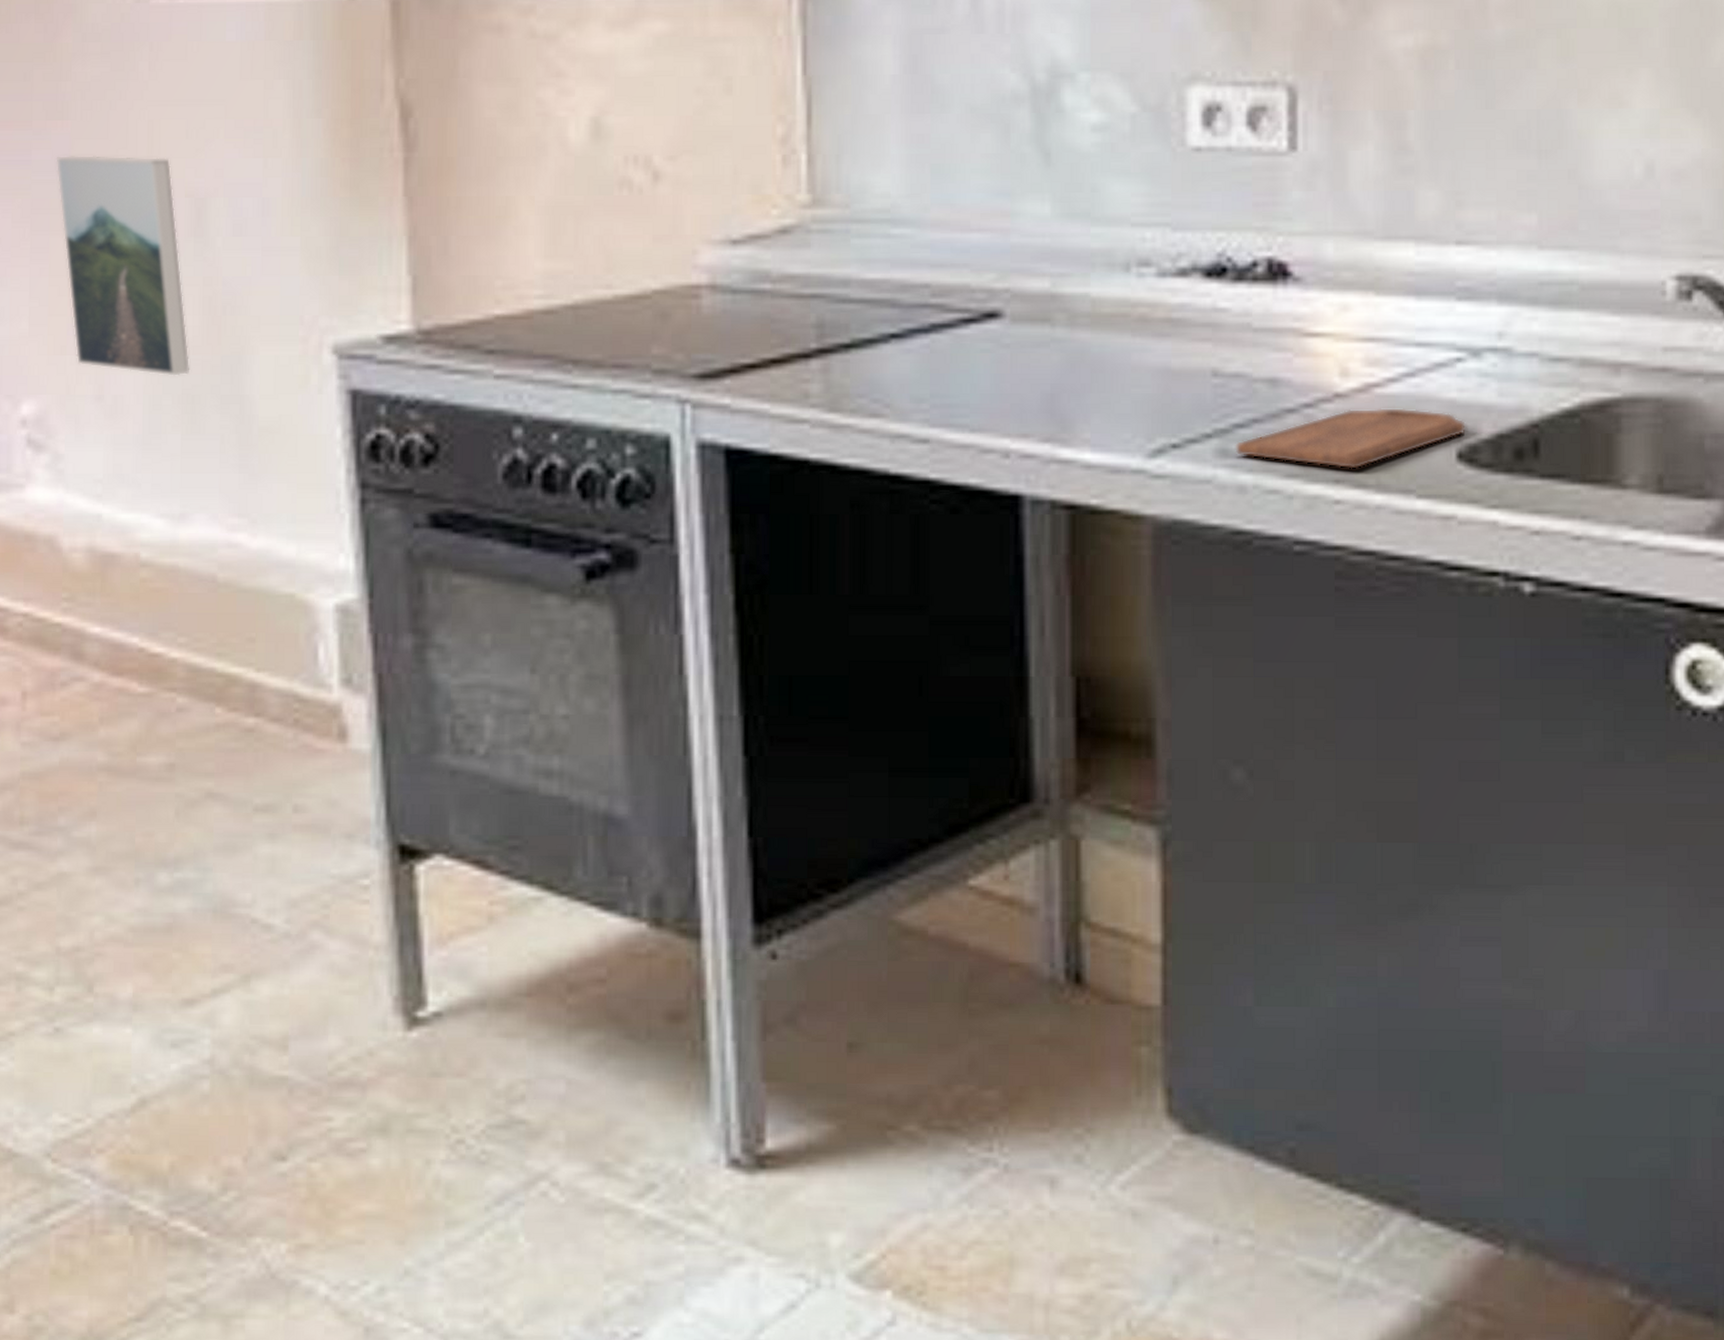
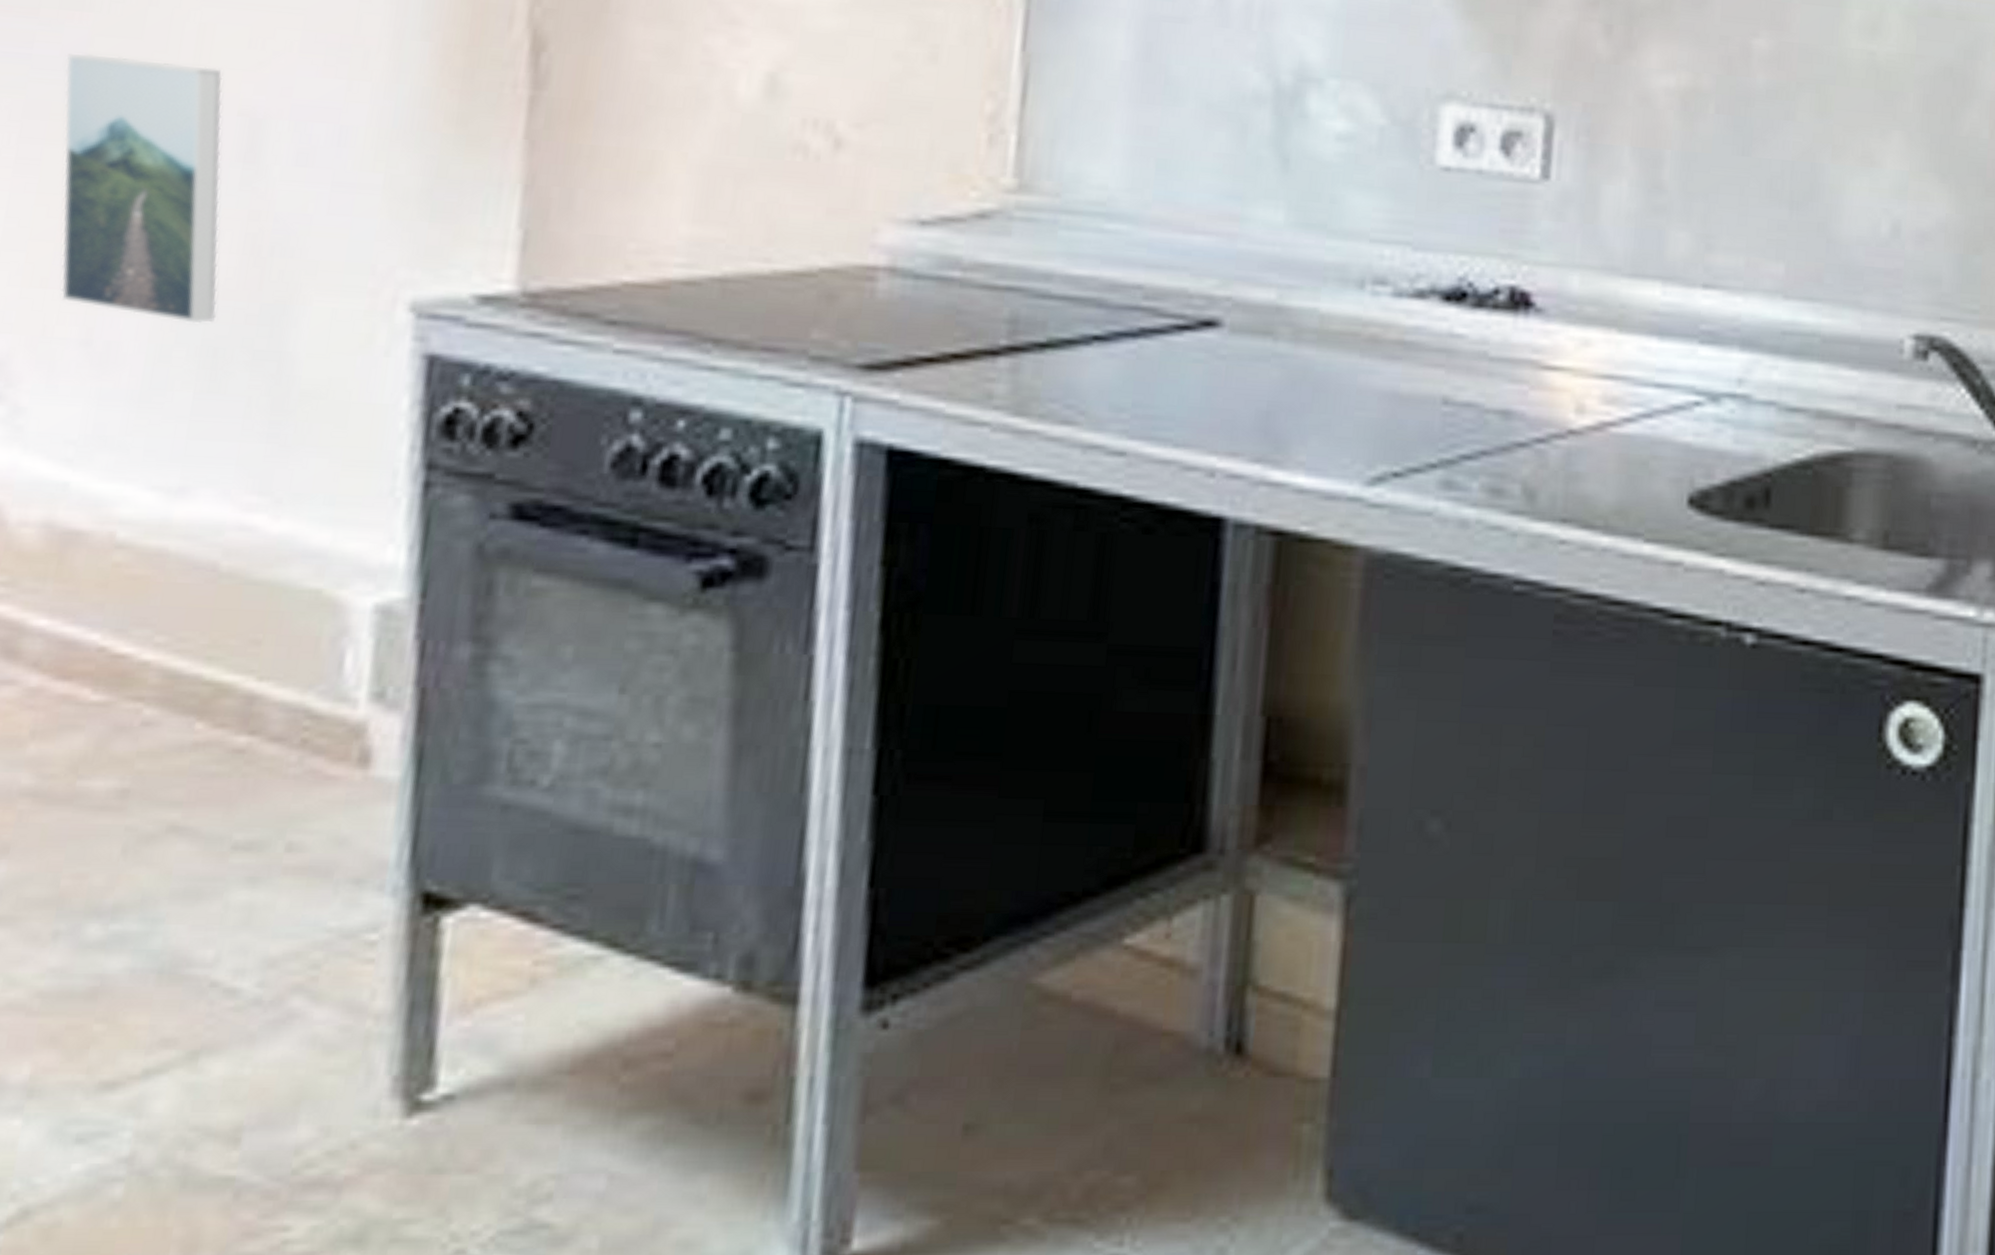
cutting board: present [1235,408,1467,469] -> none [1460,447,1700,509]

